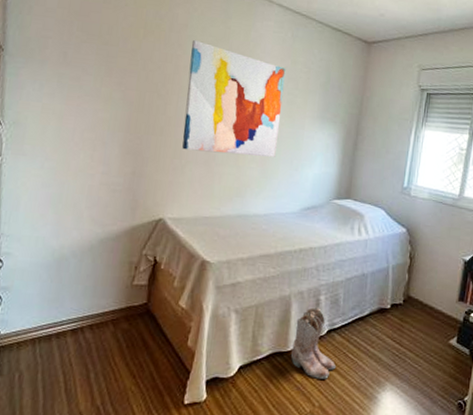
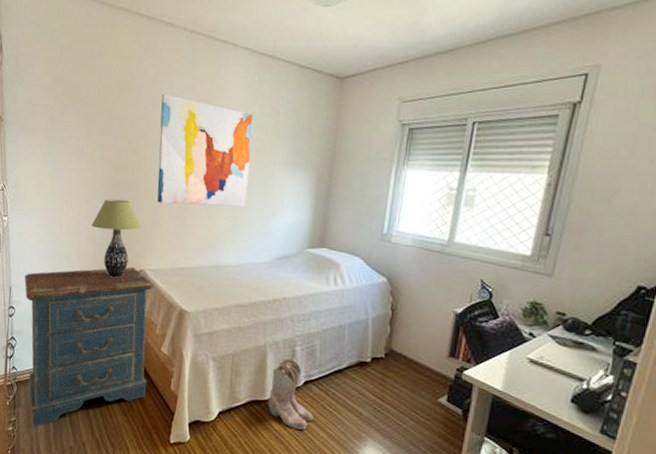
dresser: none [15,215,174,399] -> present [24,267,154,427]
table lamp: none [104,142,164,227] -> present [91,199,142,278]

